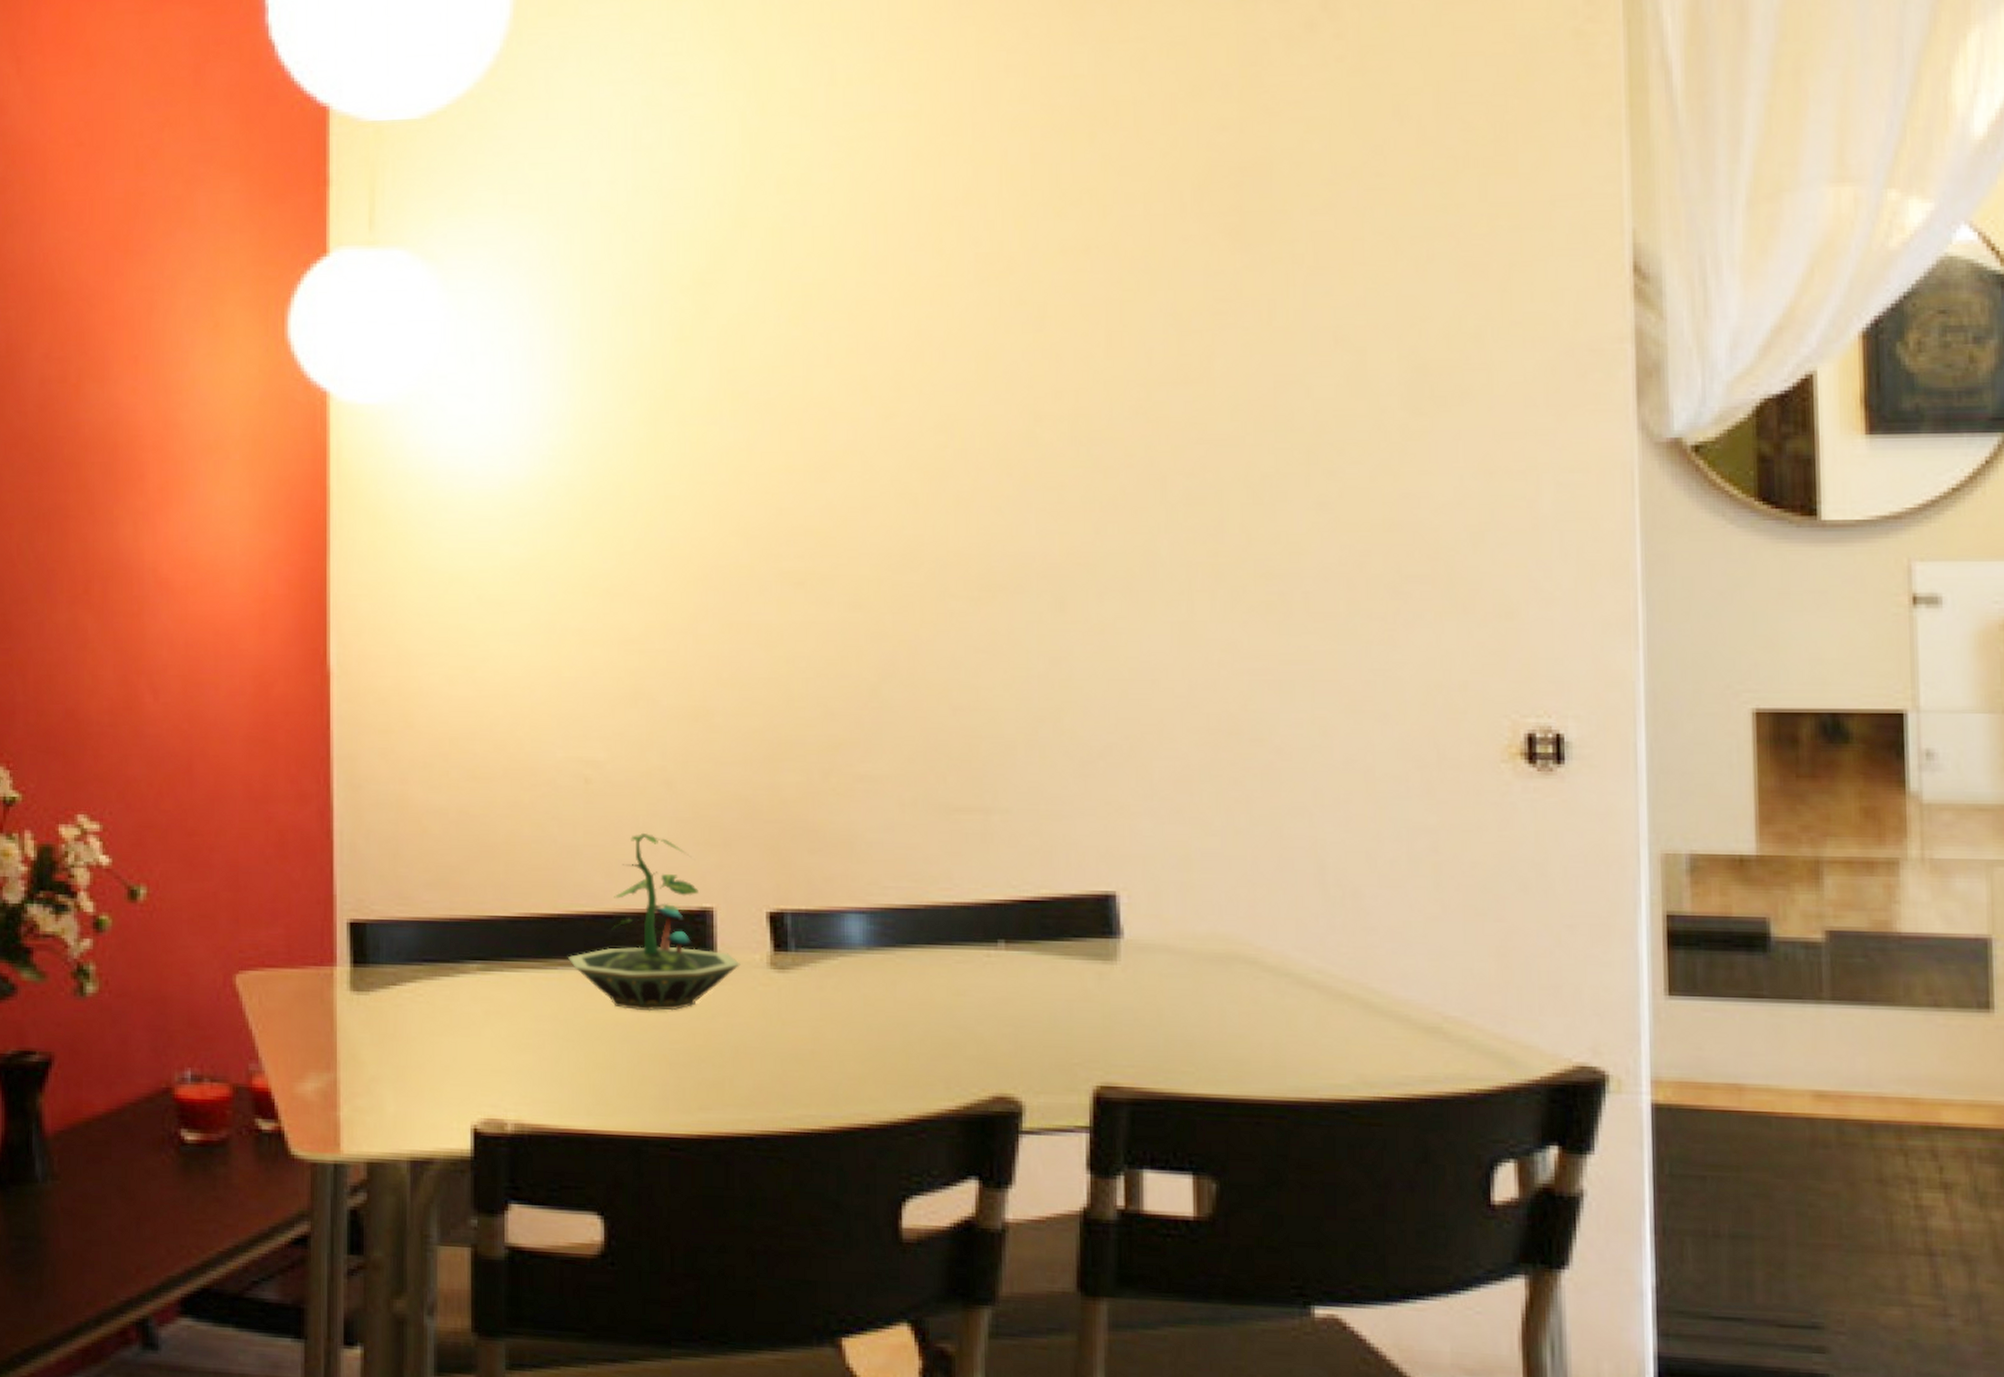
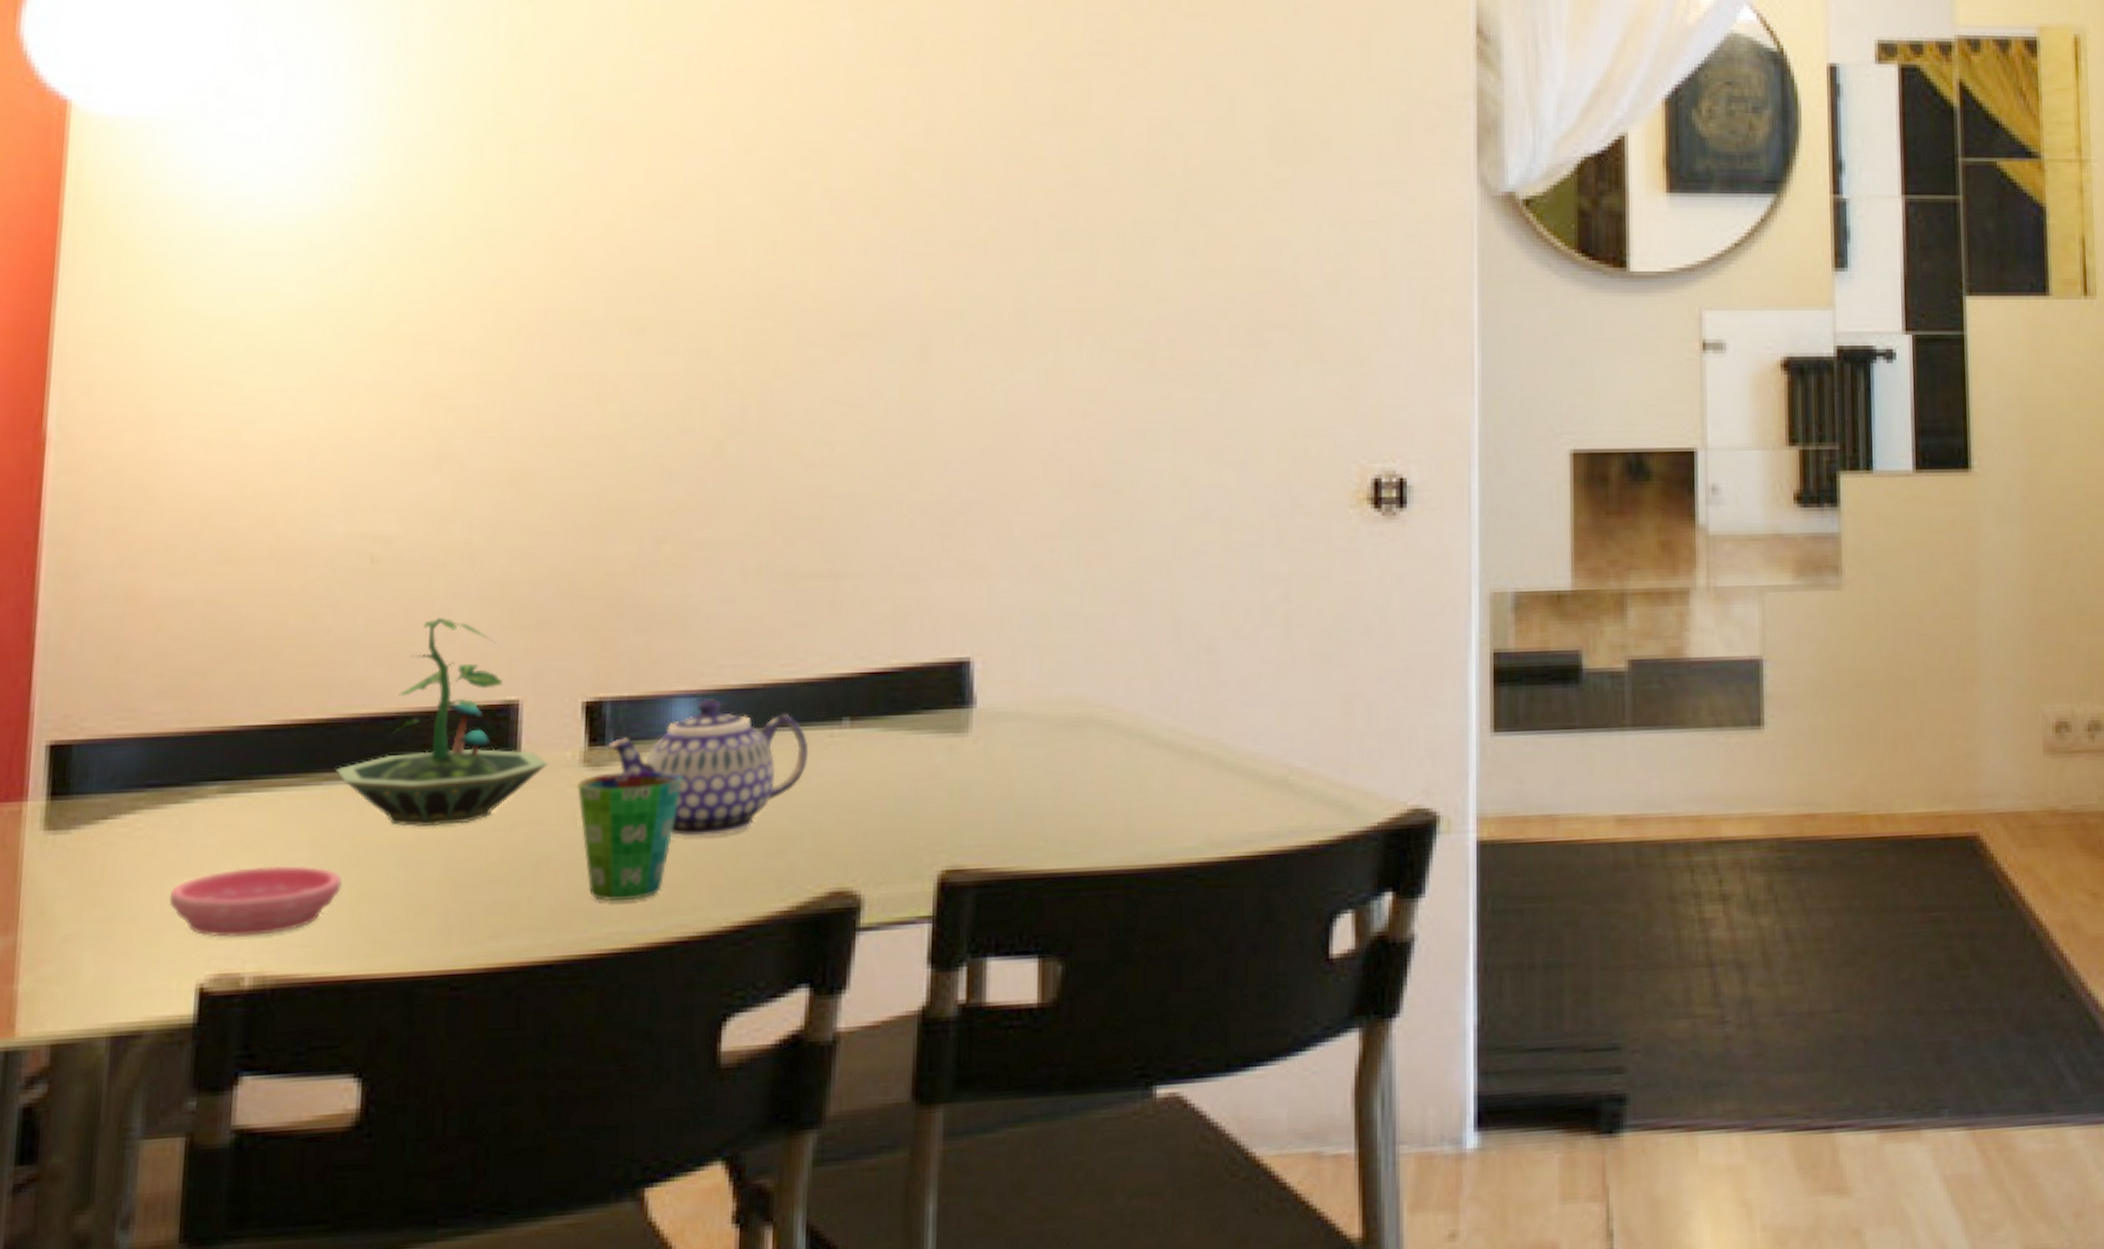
saucer: none [447,1033,578,1091] -> present [170,865,342,937]
cup: none [765,974,856,1089] -> present [576,770,682,902]
teapot: none [788,916,968,1038] -> present [605,699,809,837]

